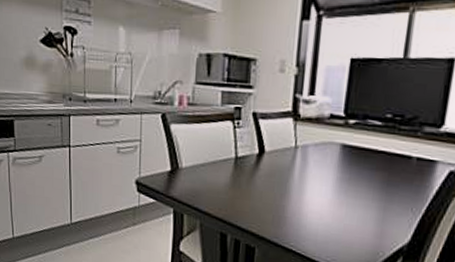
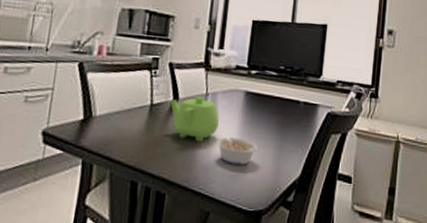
teapot: none [255,149,311,199] -> present [170,96,219,142]
legume: none [308,187,357,226] -> present [216,130,258,165]

